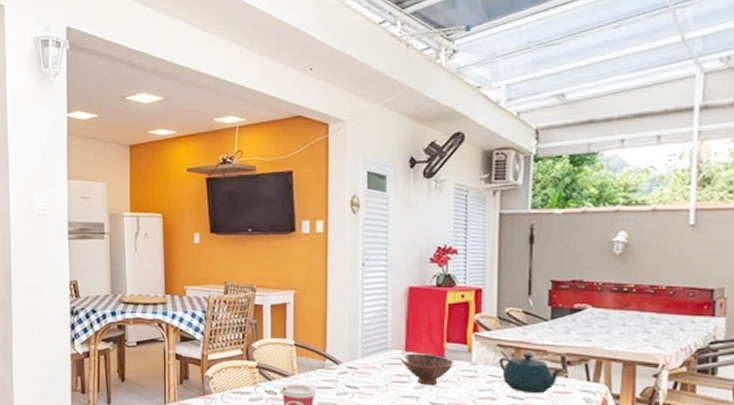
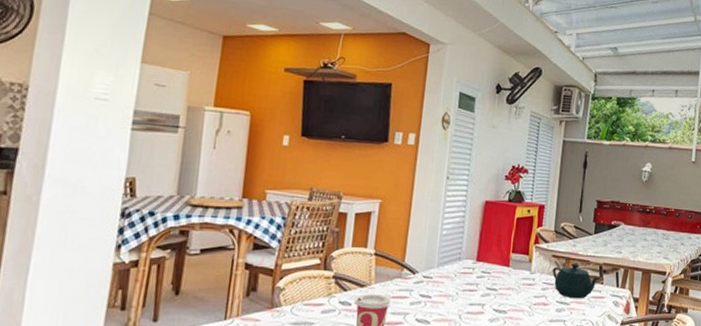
bowl: present [400,353,455,386] -> none [471,263,517,294]

